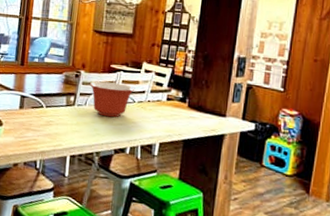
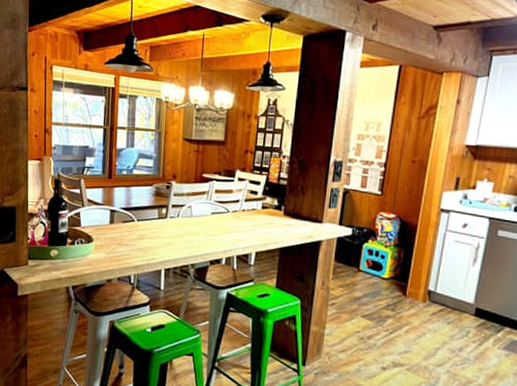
mixing bowl: present [89,81,135,118] -> none [181,192,229,229]

